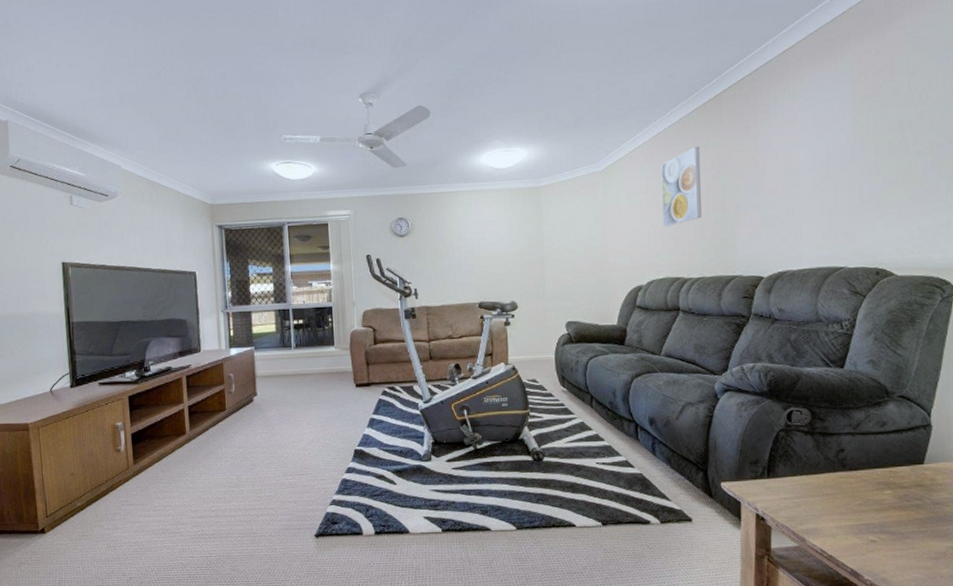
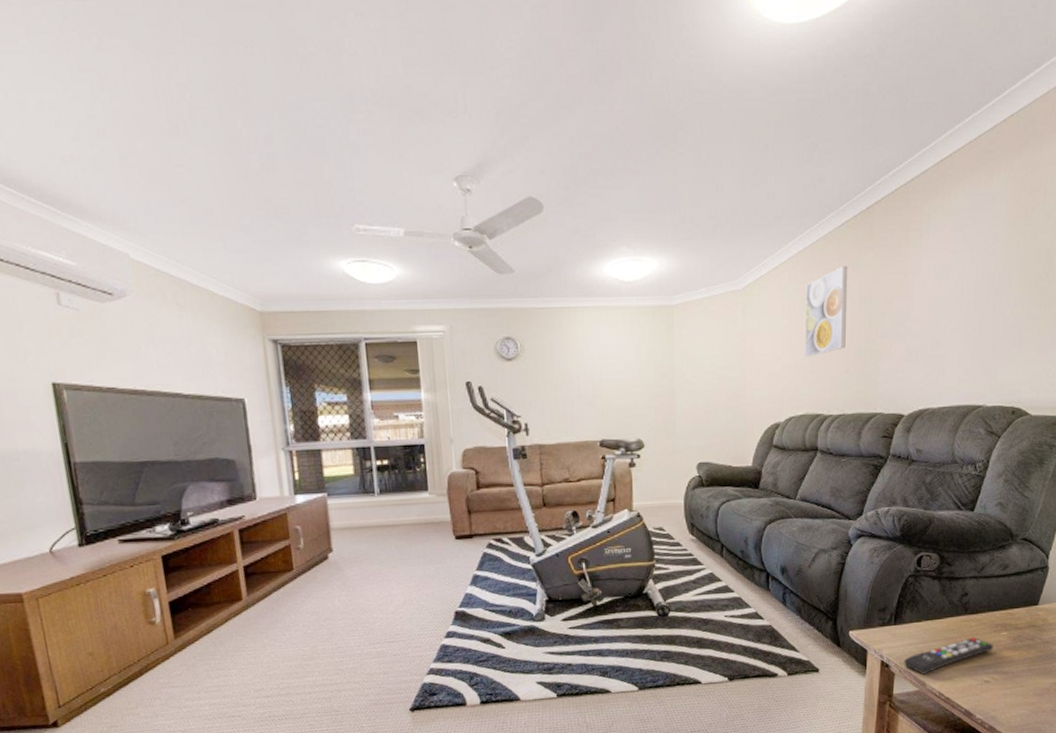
remote control: none [781,494,877,530] -> present [904,637,993,674]

